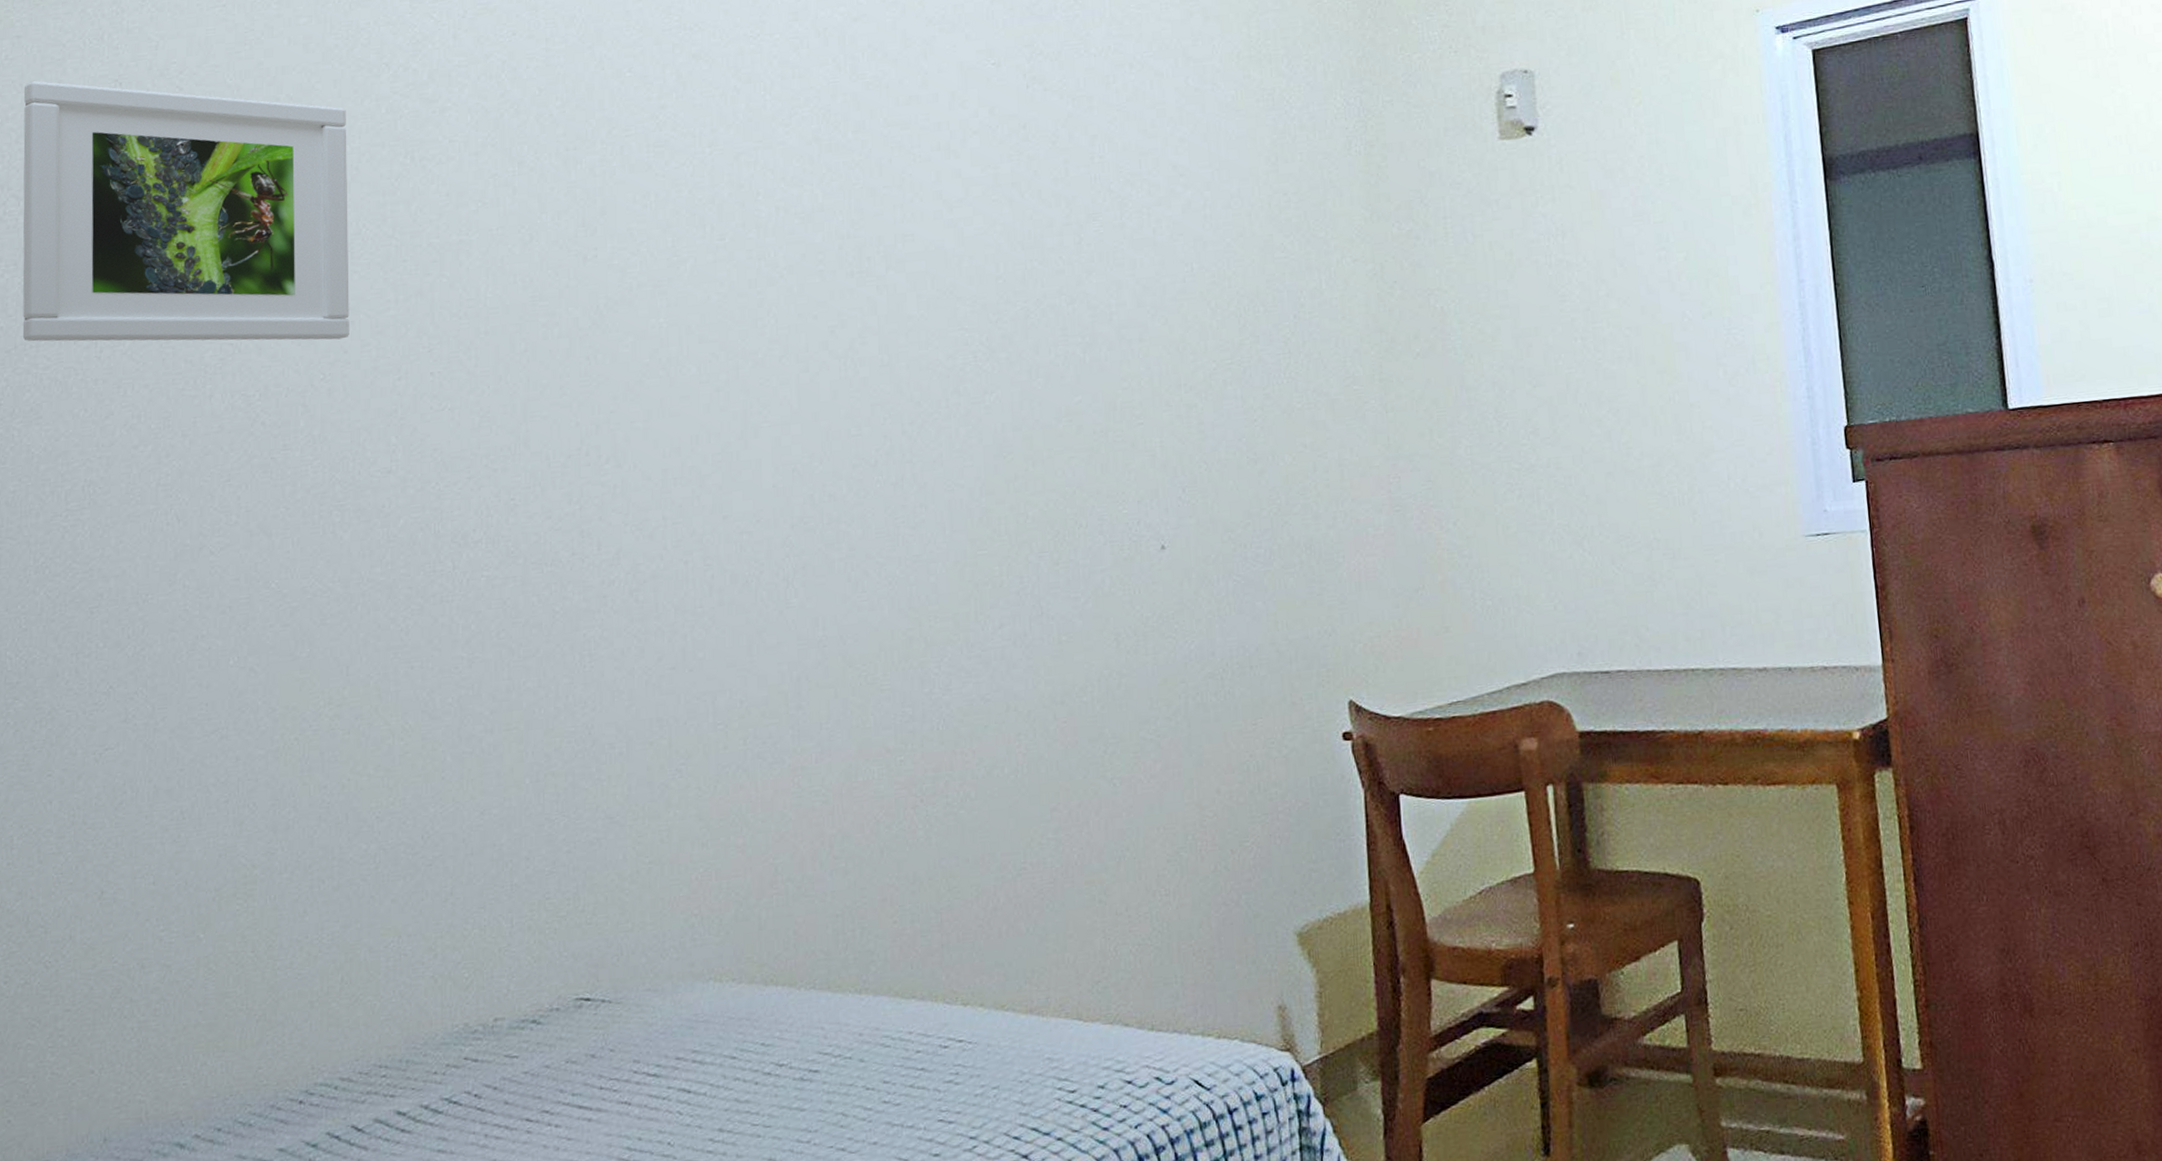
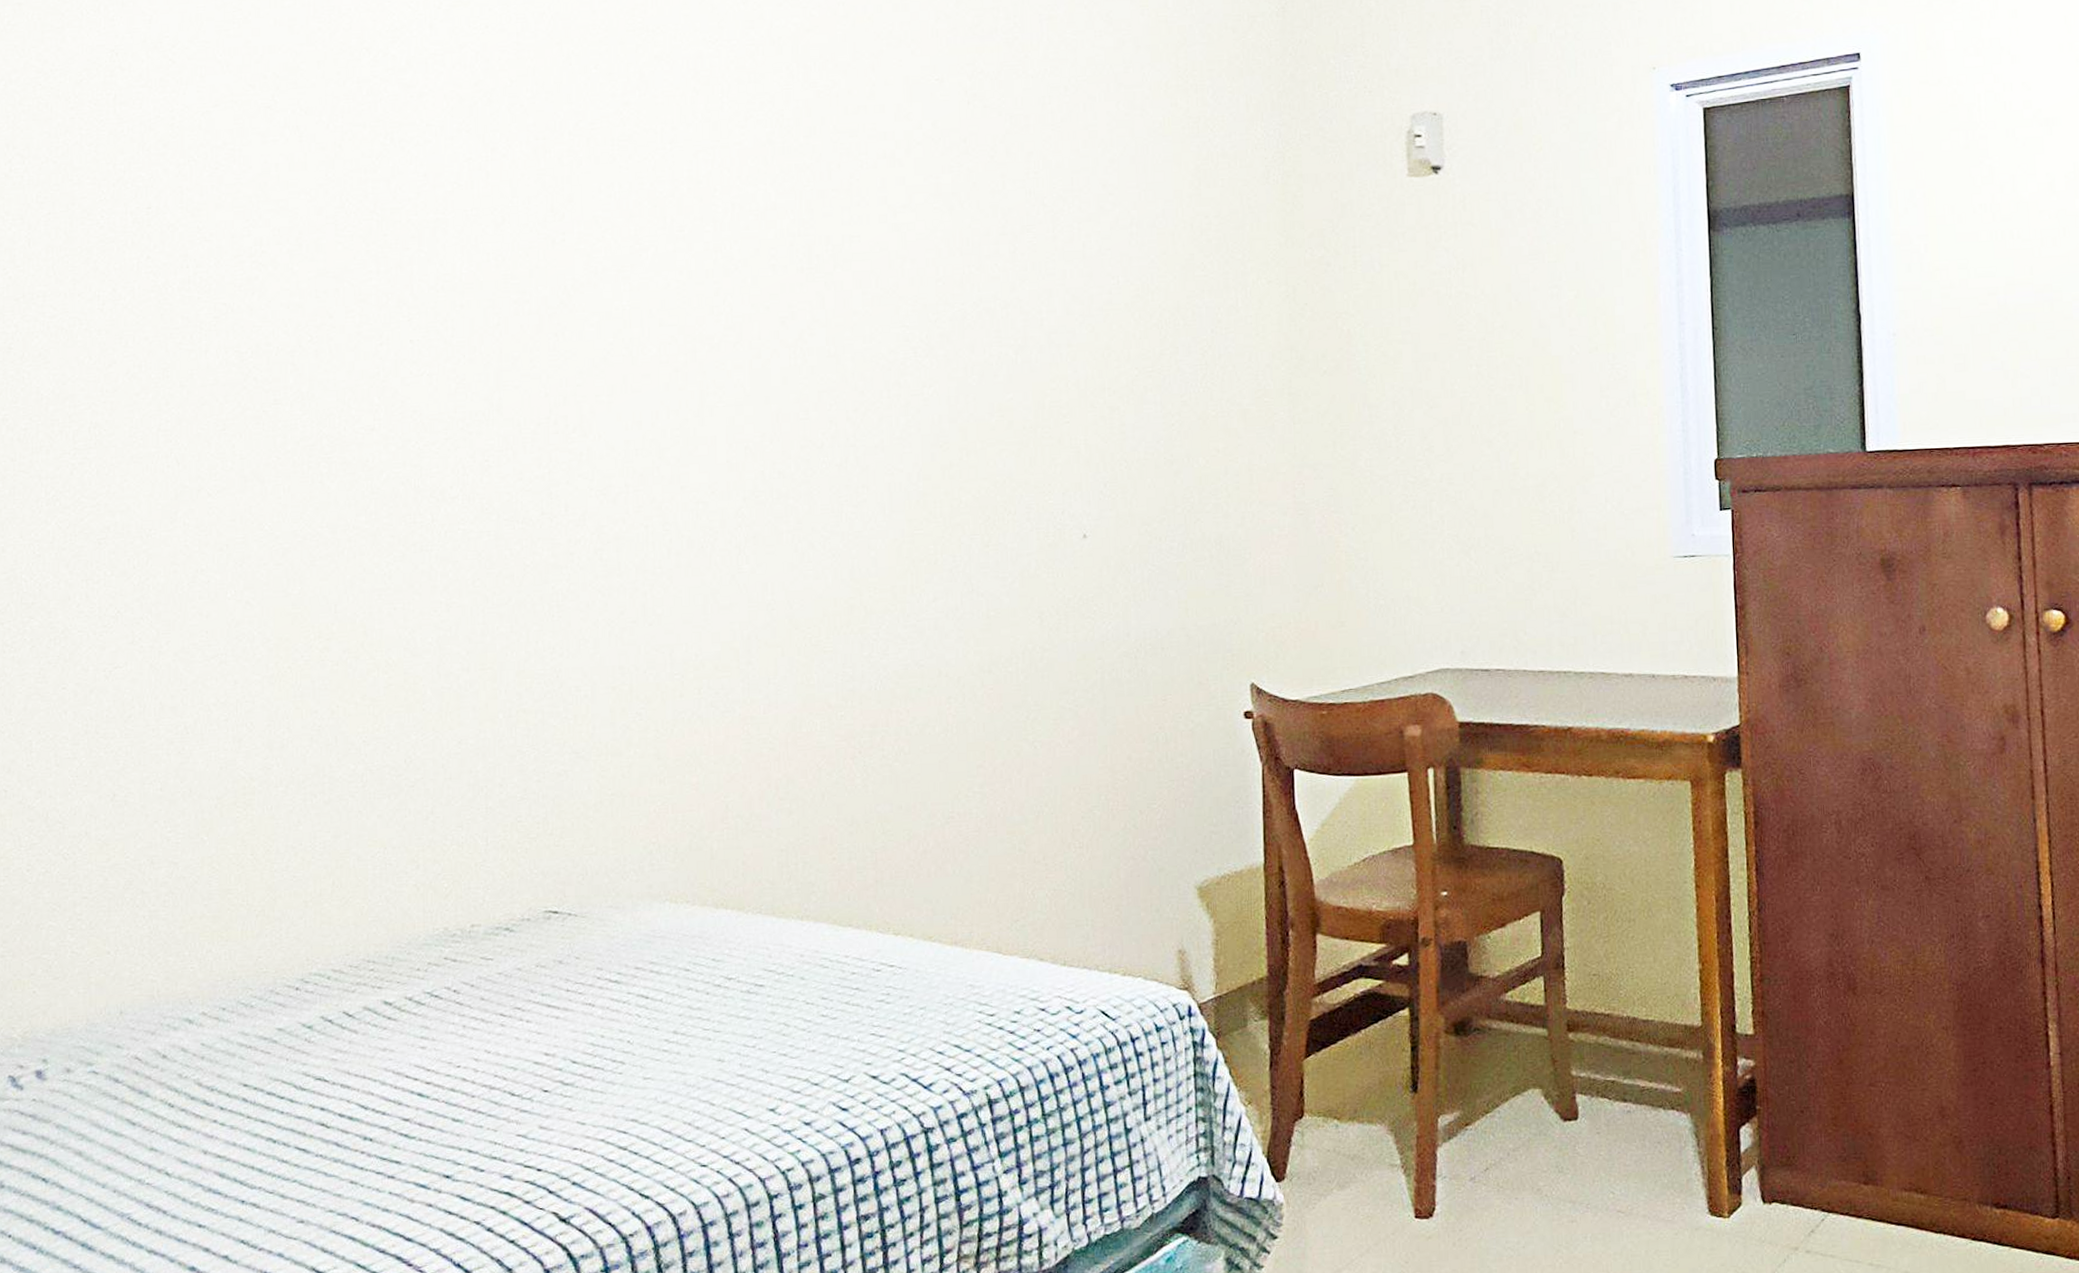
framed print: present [22,81,349,342] -> none [25,47,334,305]

